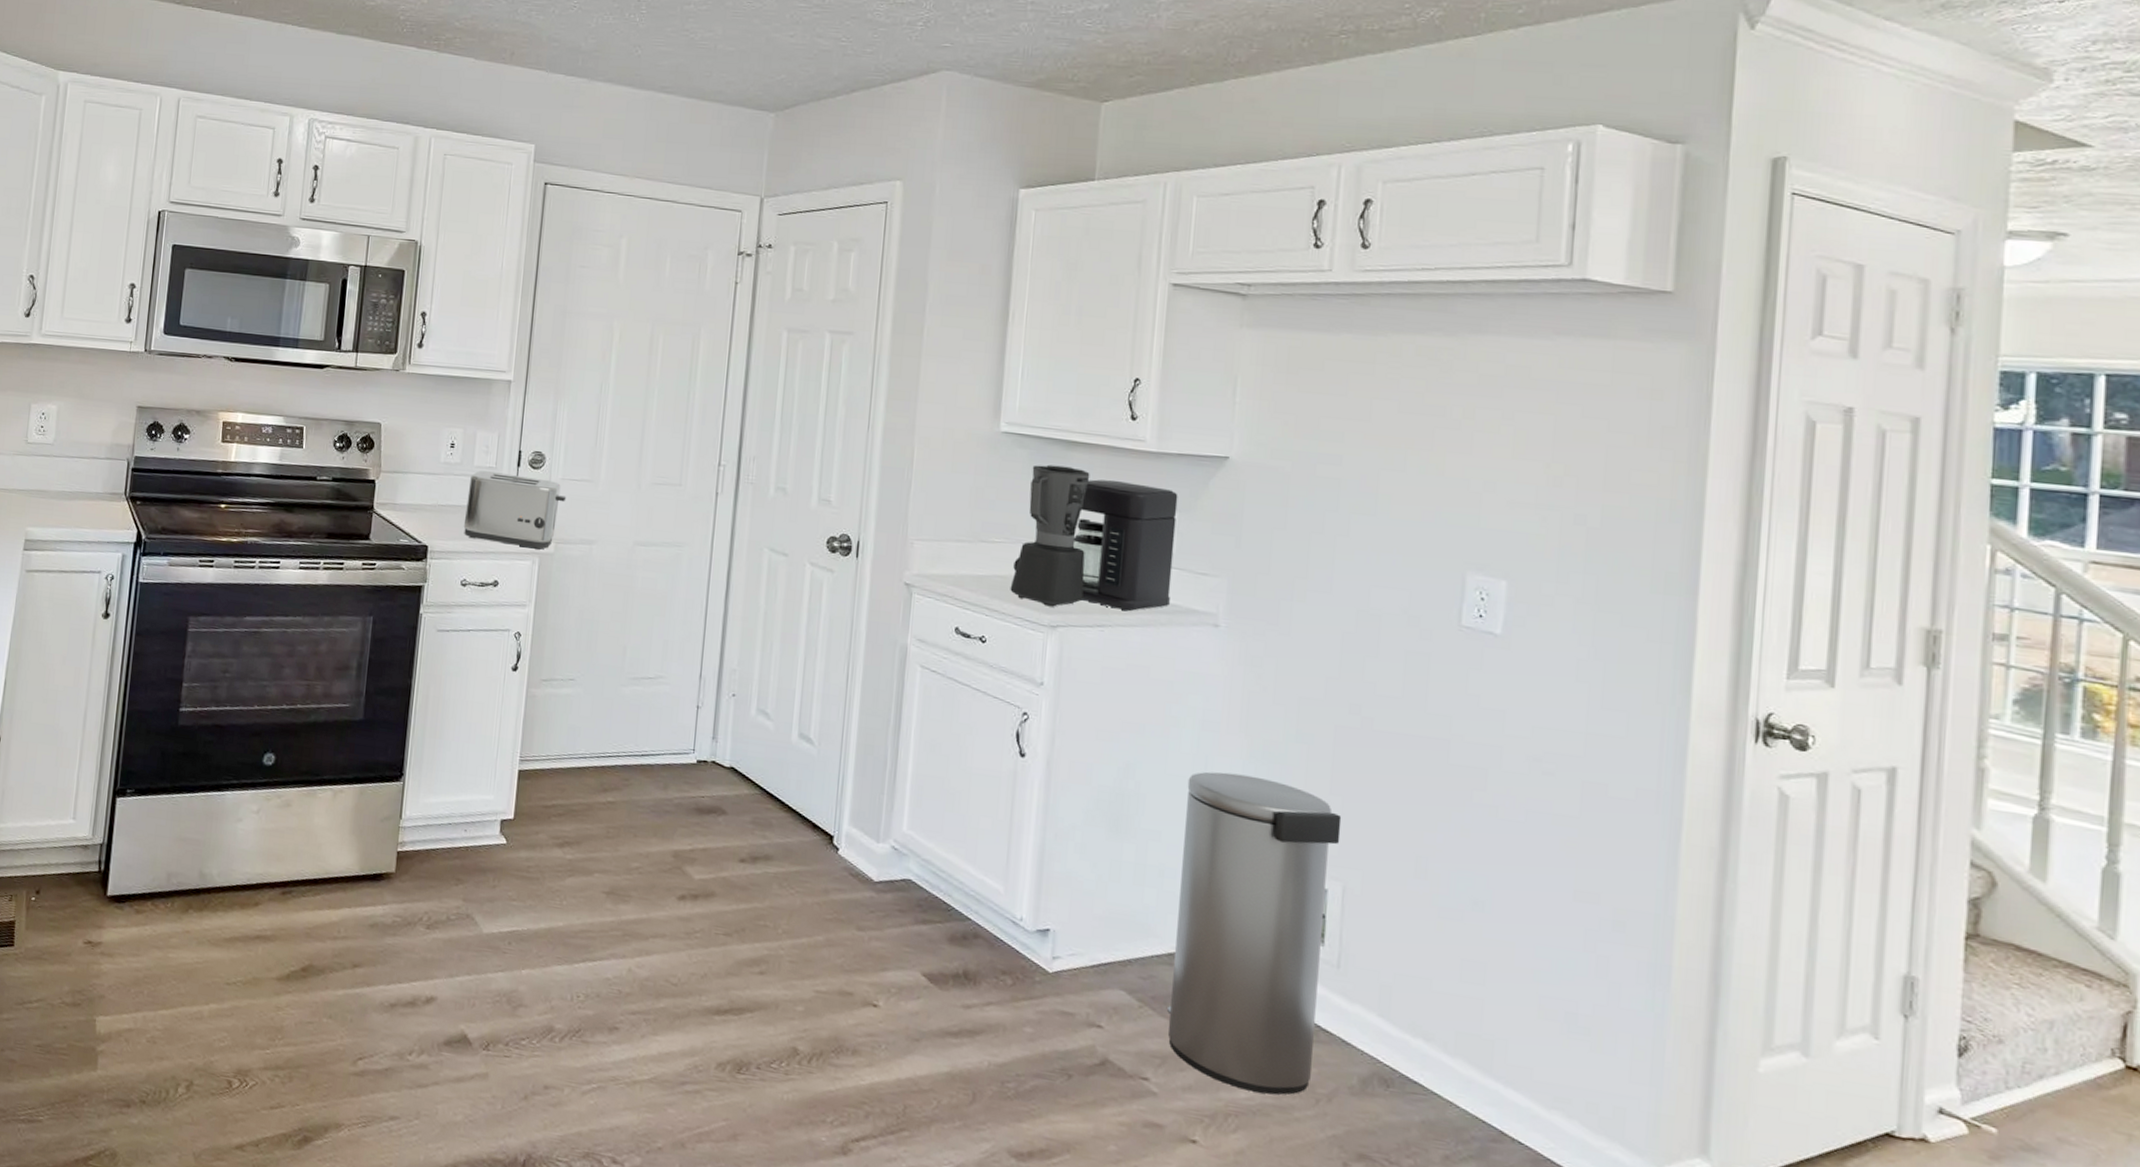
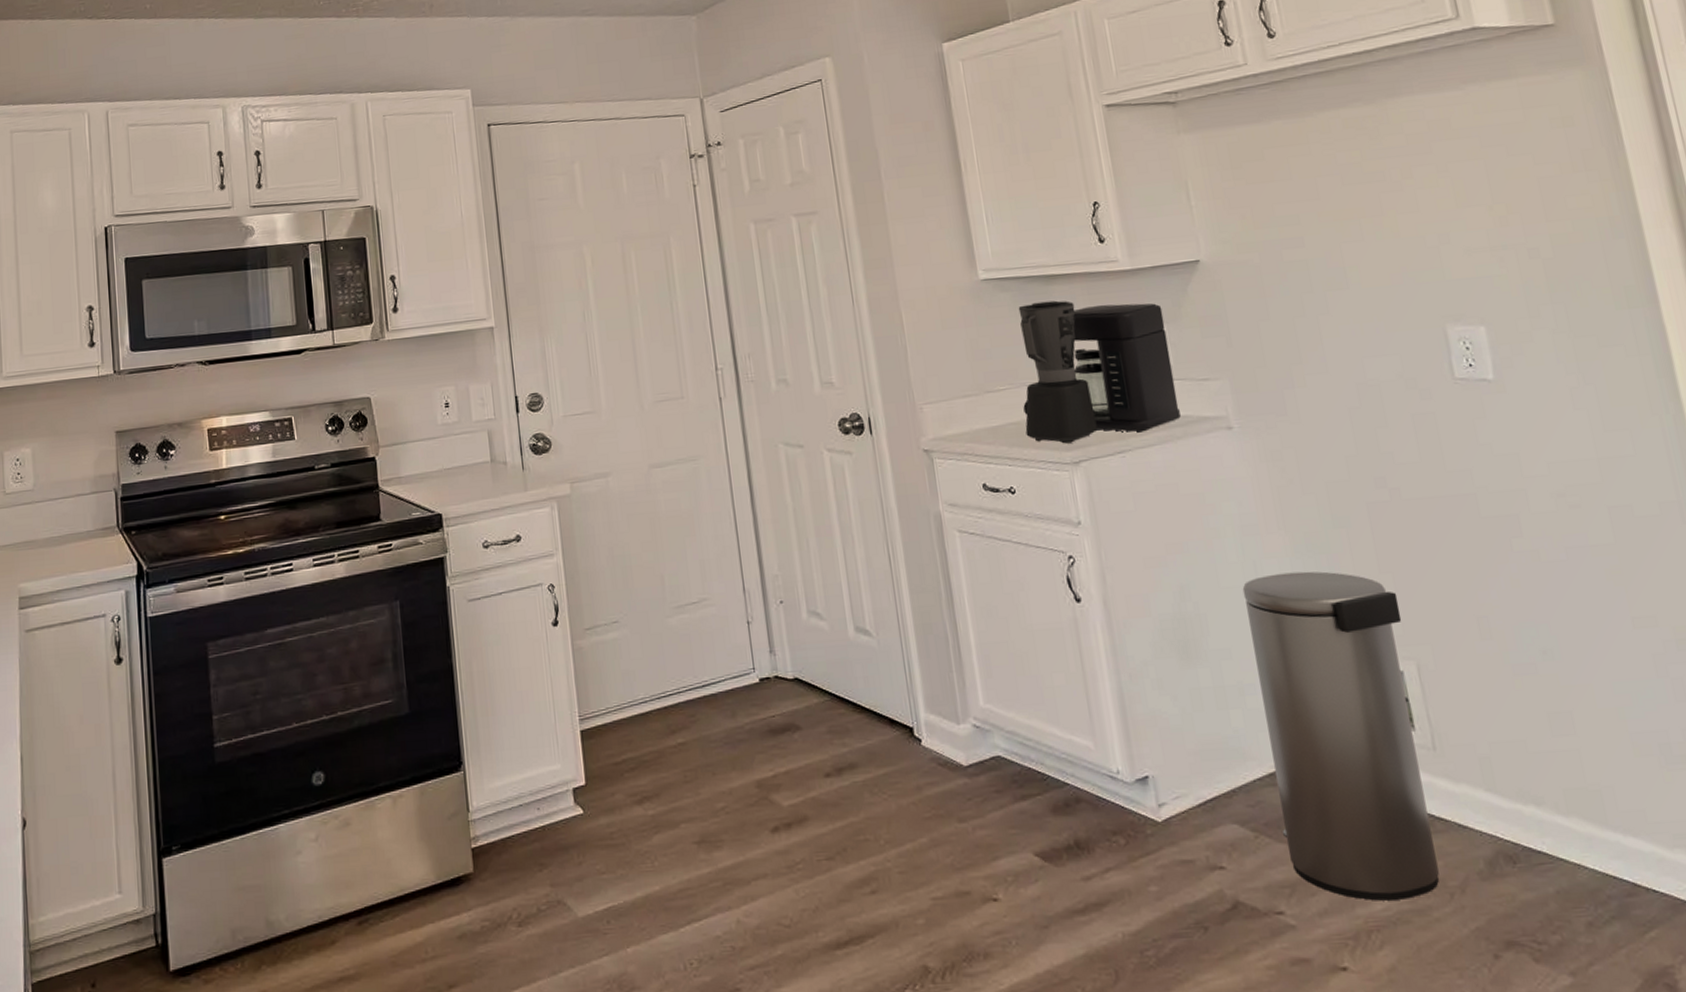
toaster: present [463,470,567,550] -> none [471,420,572,497]

